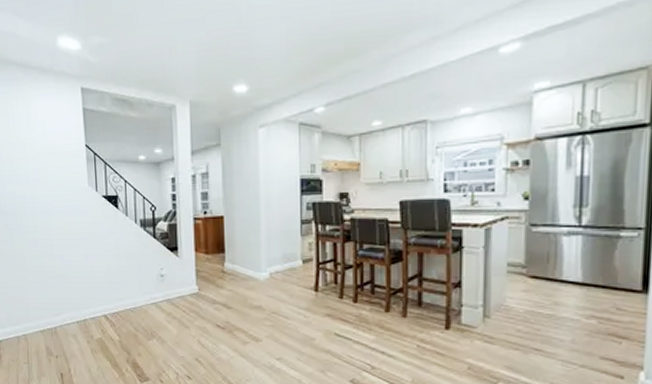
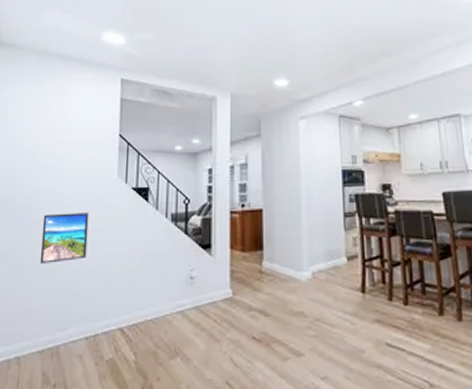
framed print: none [27,218,70,262] -> present [39,212,89,264]

